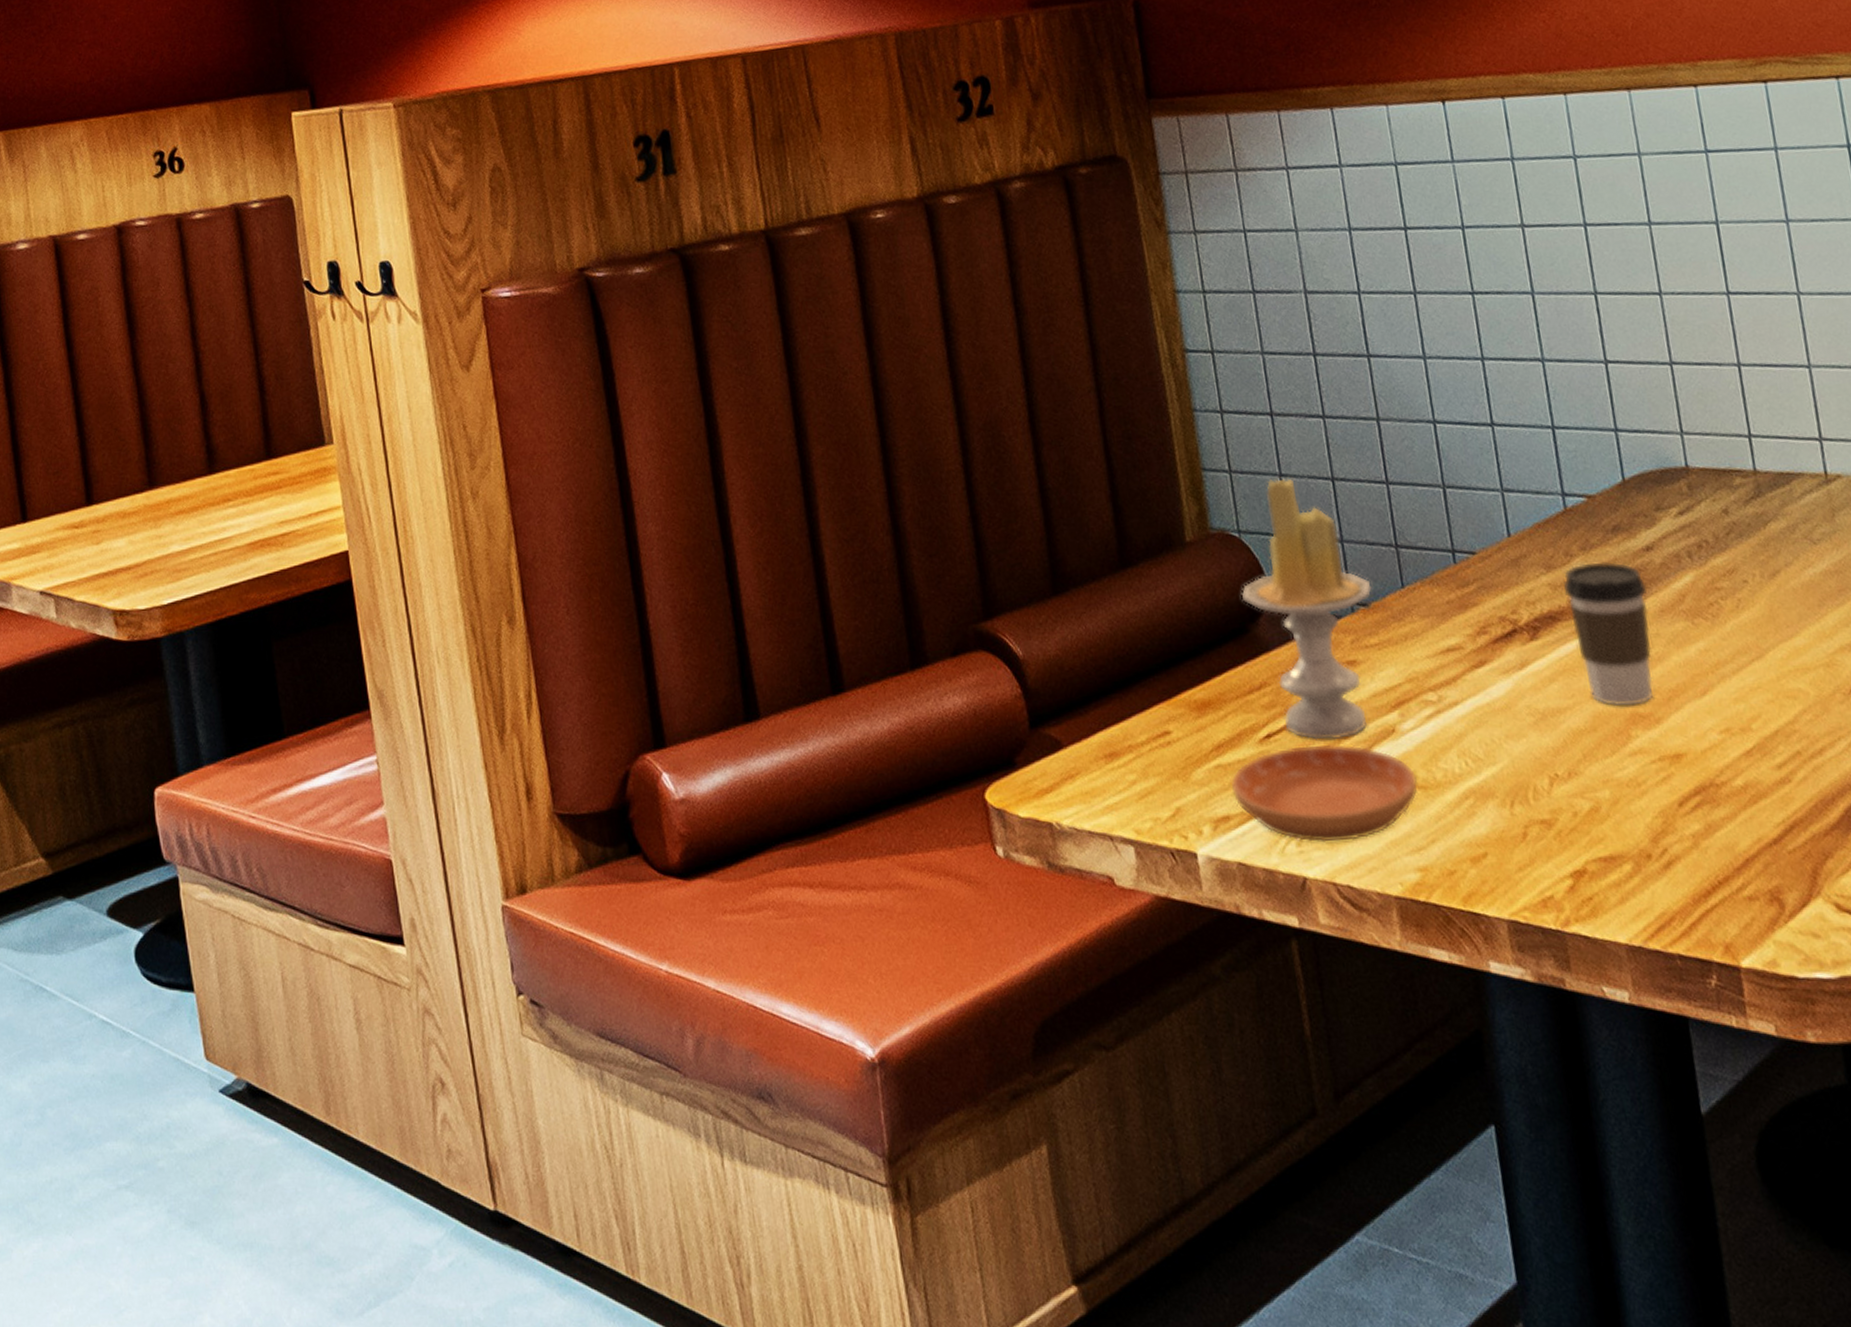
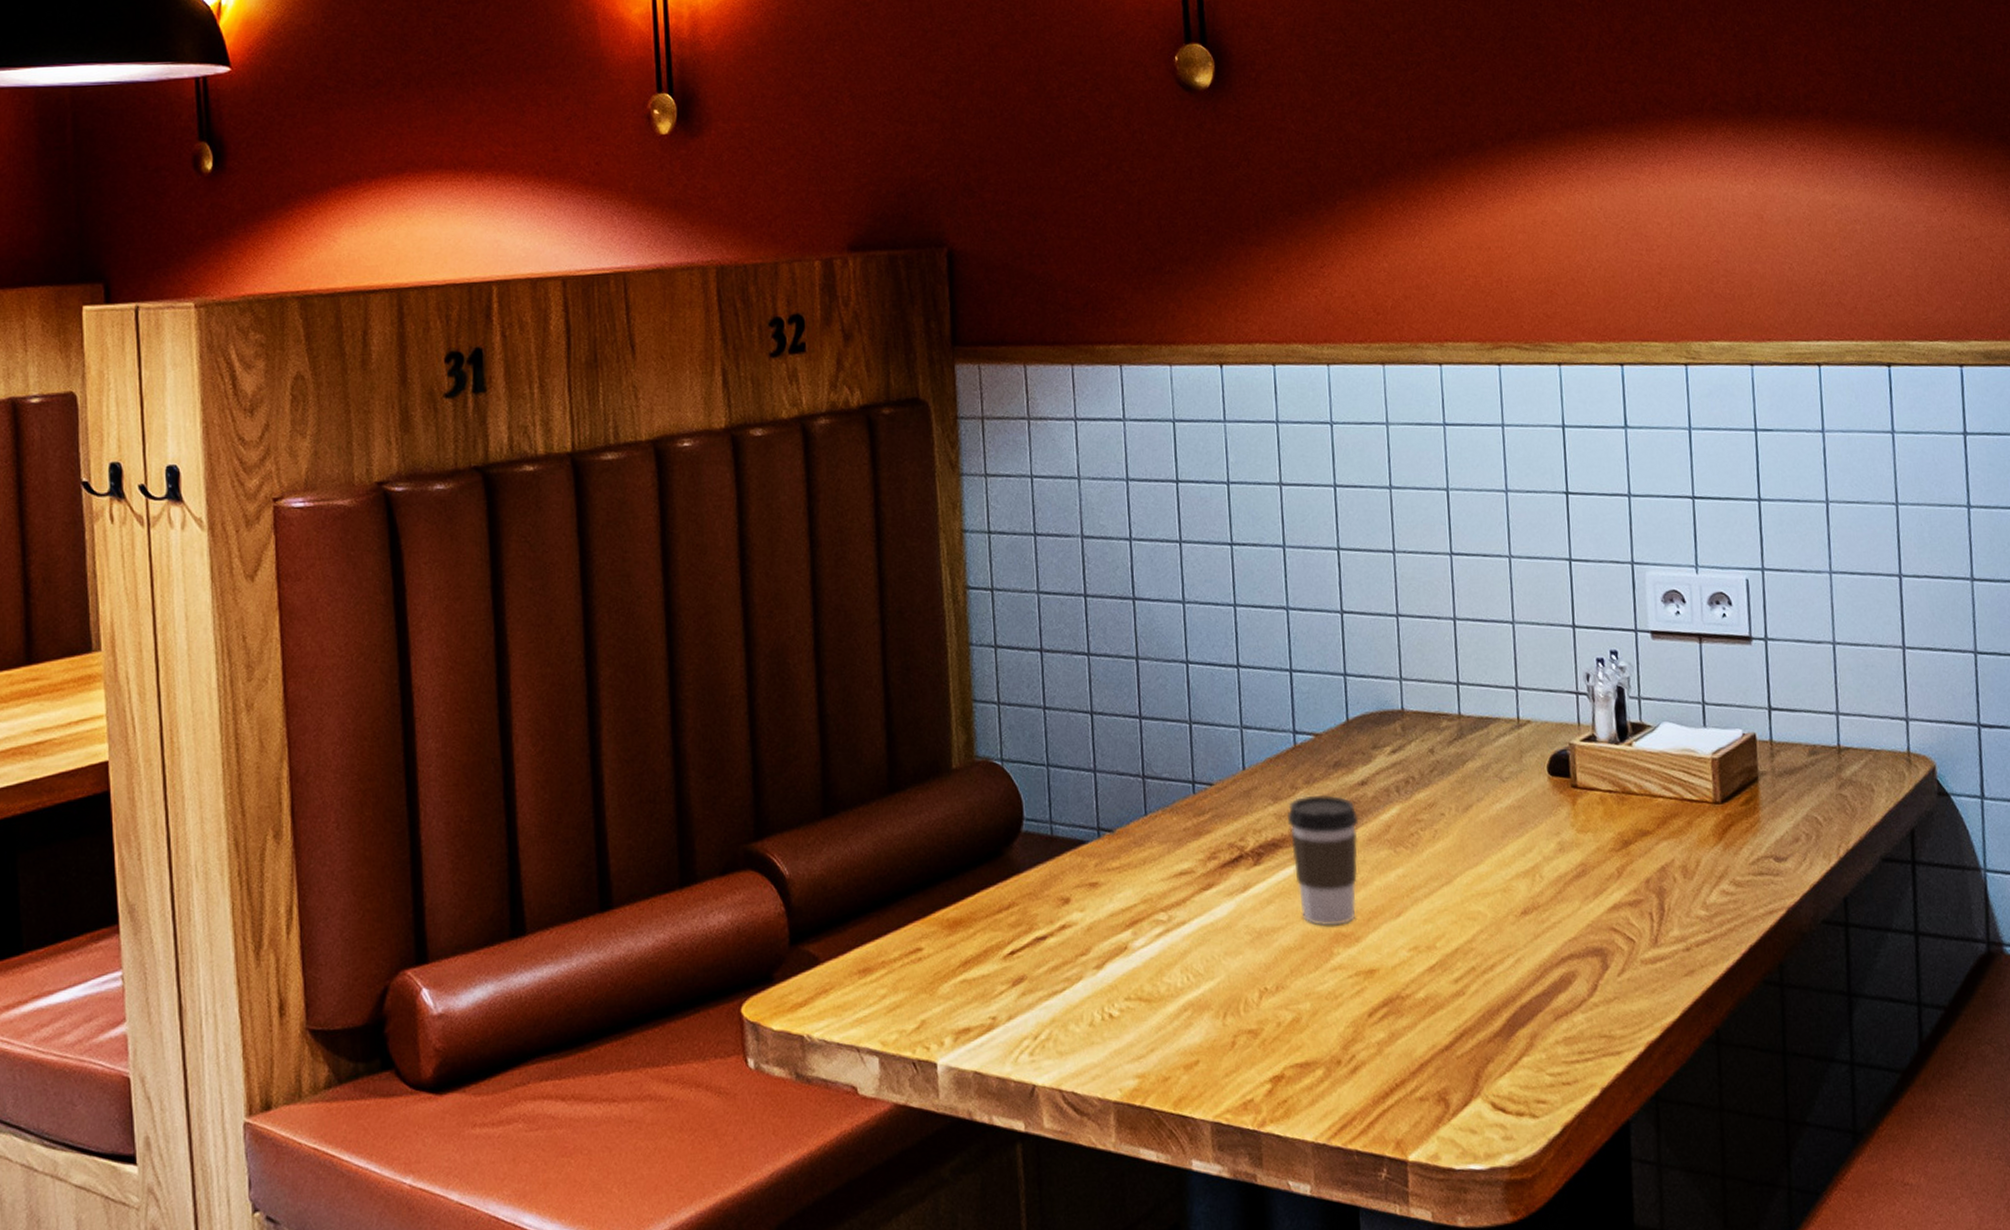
saucer: present [1231,744,1418,843] -> none [974,960,1144,1052]
candle: present [1241,478,1372,740] -> none [998,711,1118,957]

